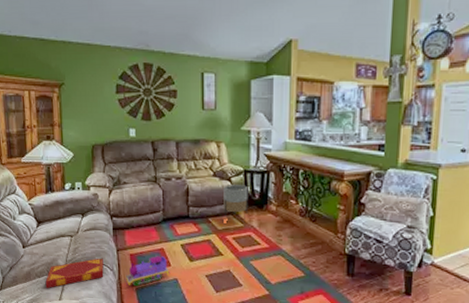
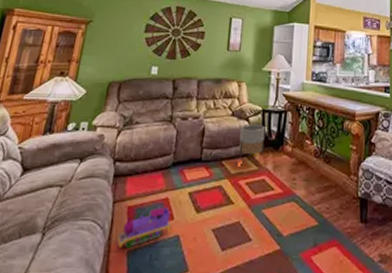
hardback book: present [45,258,104,289] -> none [10,212,95,259]

